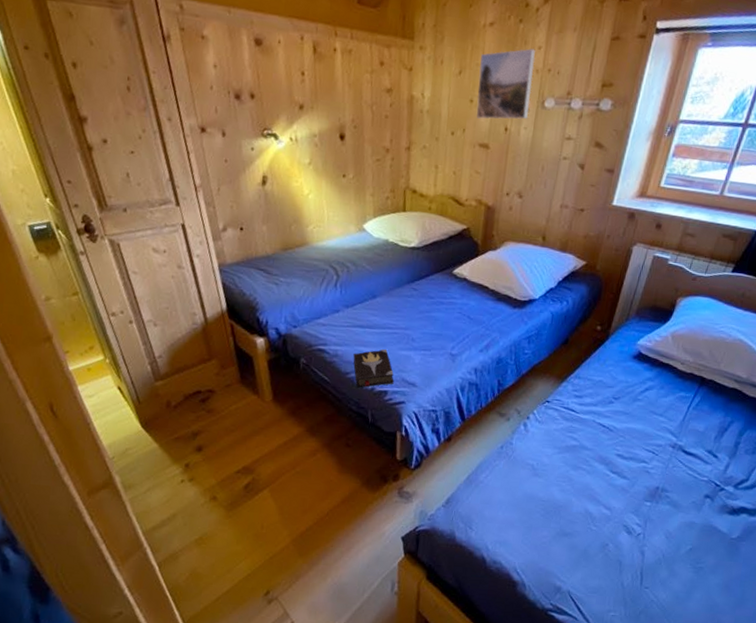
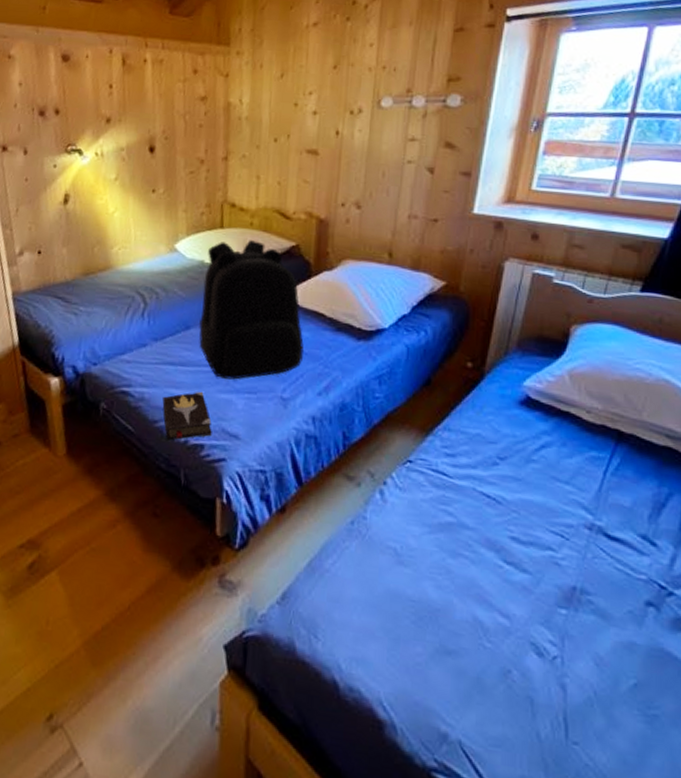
backpack: none [384,223,470,340] -> present [199,240,304,380]
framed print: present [476,48,536,119] -> none [302,46,367,123]

